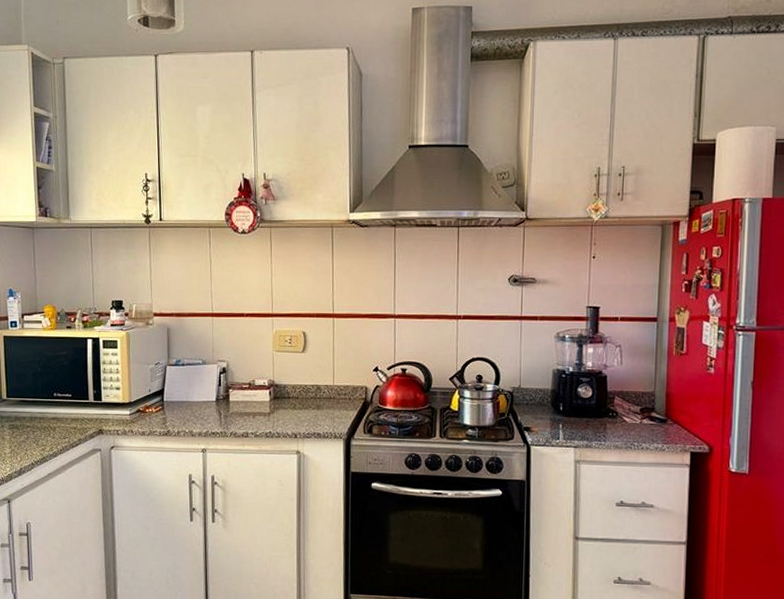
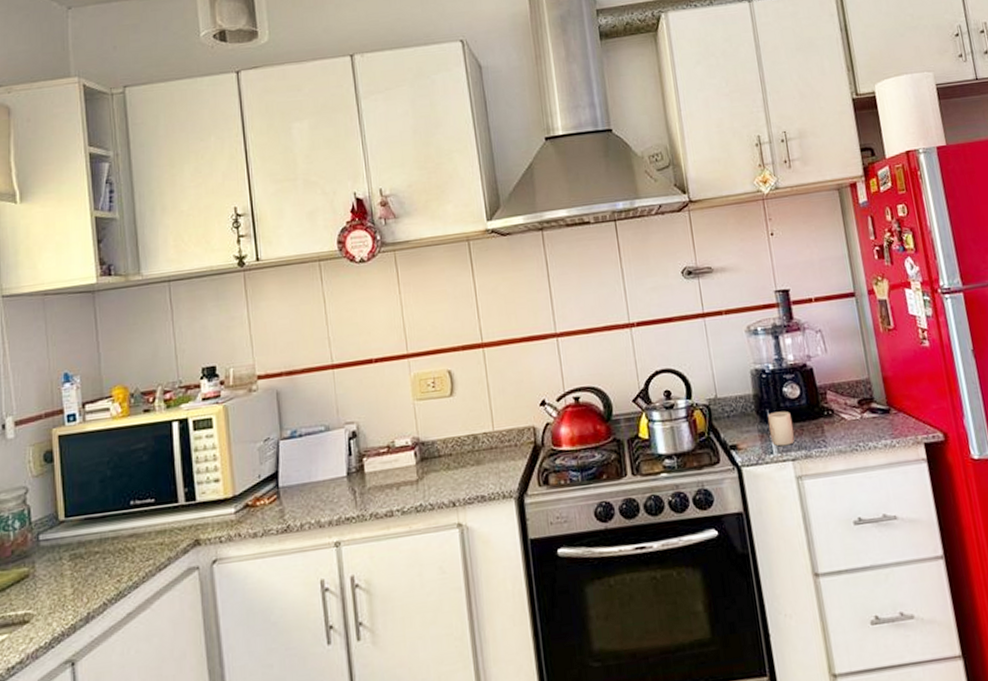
mug: none [559,406,581,435] -> present [767,411,795,447]

